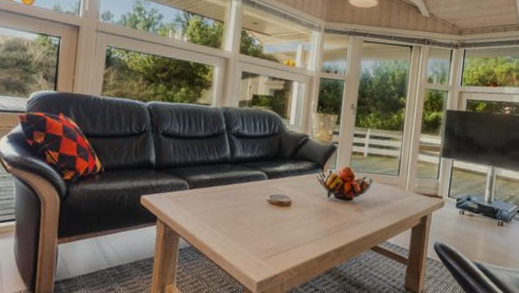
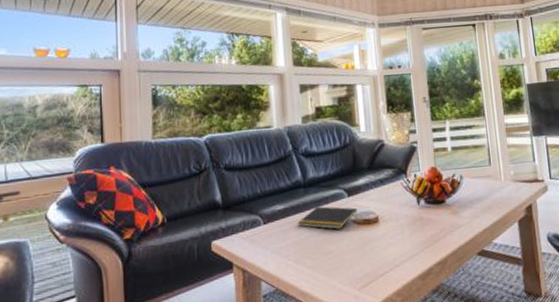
notepad: none [219,183,275,205] -> present [297,206,358,230]

